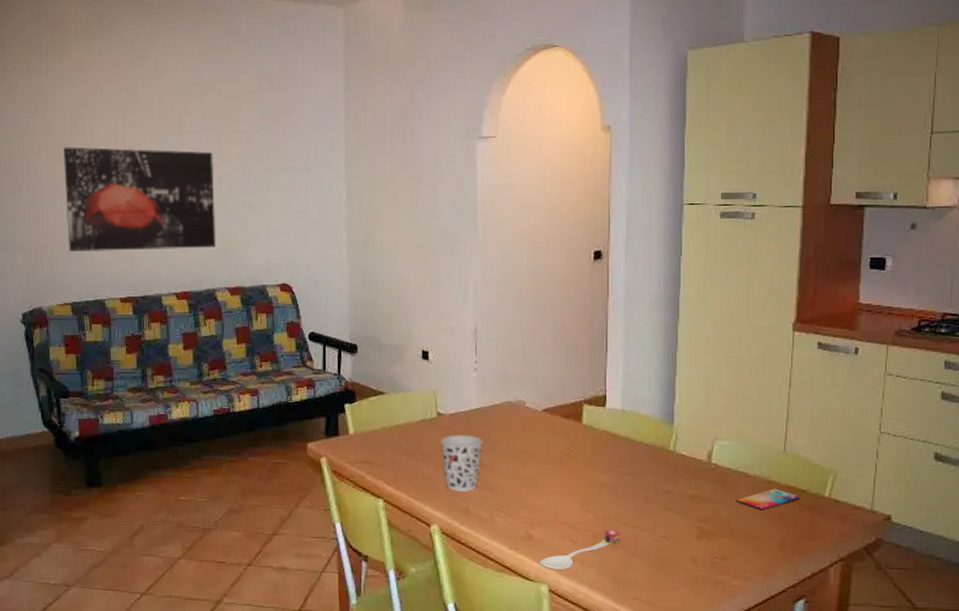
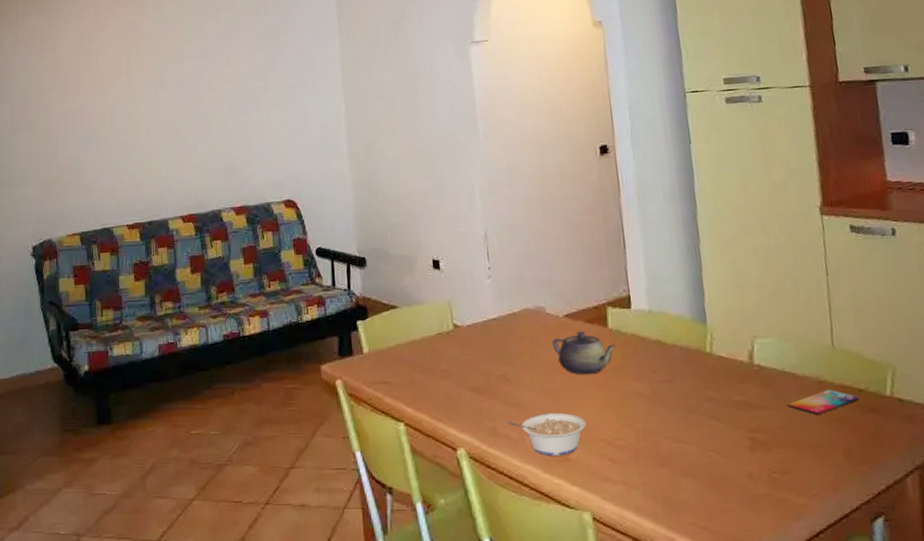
wall art: present [63,147,217,252] -> none [72,75,220,182]
cup: present [440,435,483,492] -> none [459,347,505,411]
legume: none [480,497,552,535] -> present [507,412,586,456]
teapot: none [528,425,589,465] -> present [552,331,617,375]
spoon: present [538,529,620,570] -> none [578,444,665,495]

